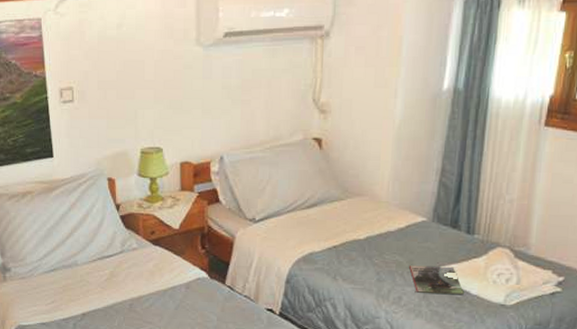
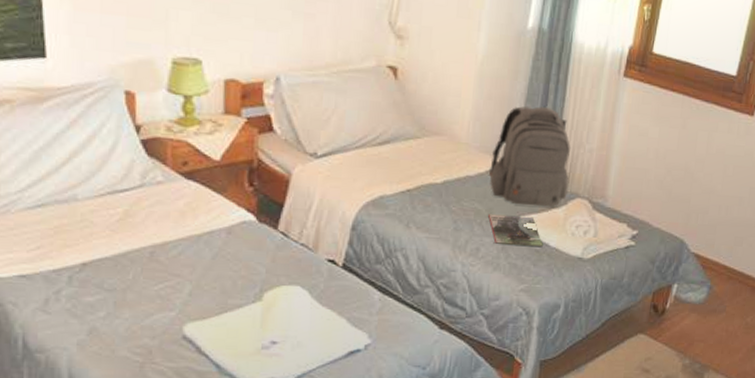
backpack: none [408,163,490,257] -> present [488,106,570,207]

